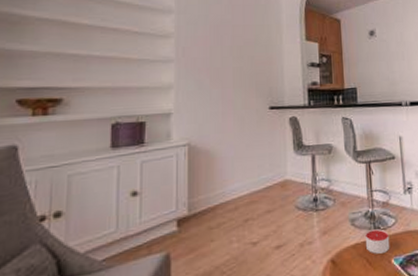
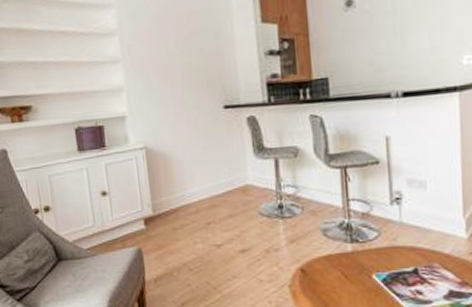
candle: present [364,228,390,254] -> none [339,240,371,268]

